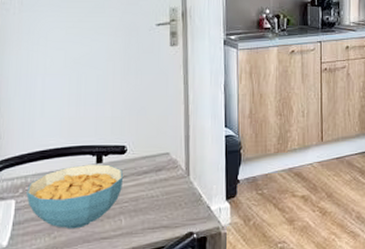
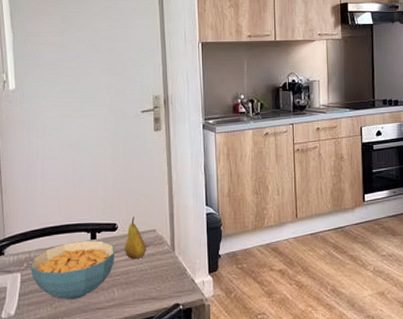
fruit: none [134,139,158,185] -> present [125,217,146,260]

